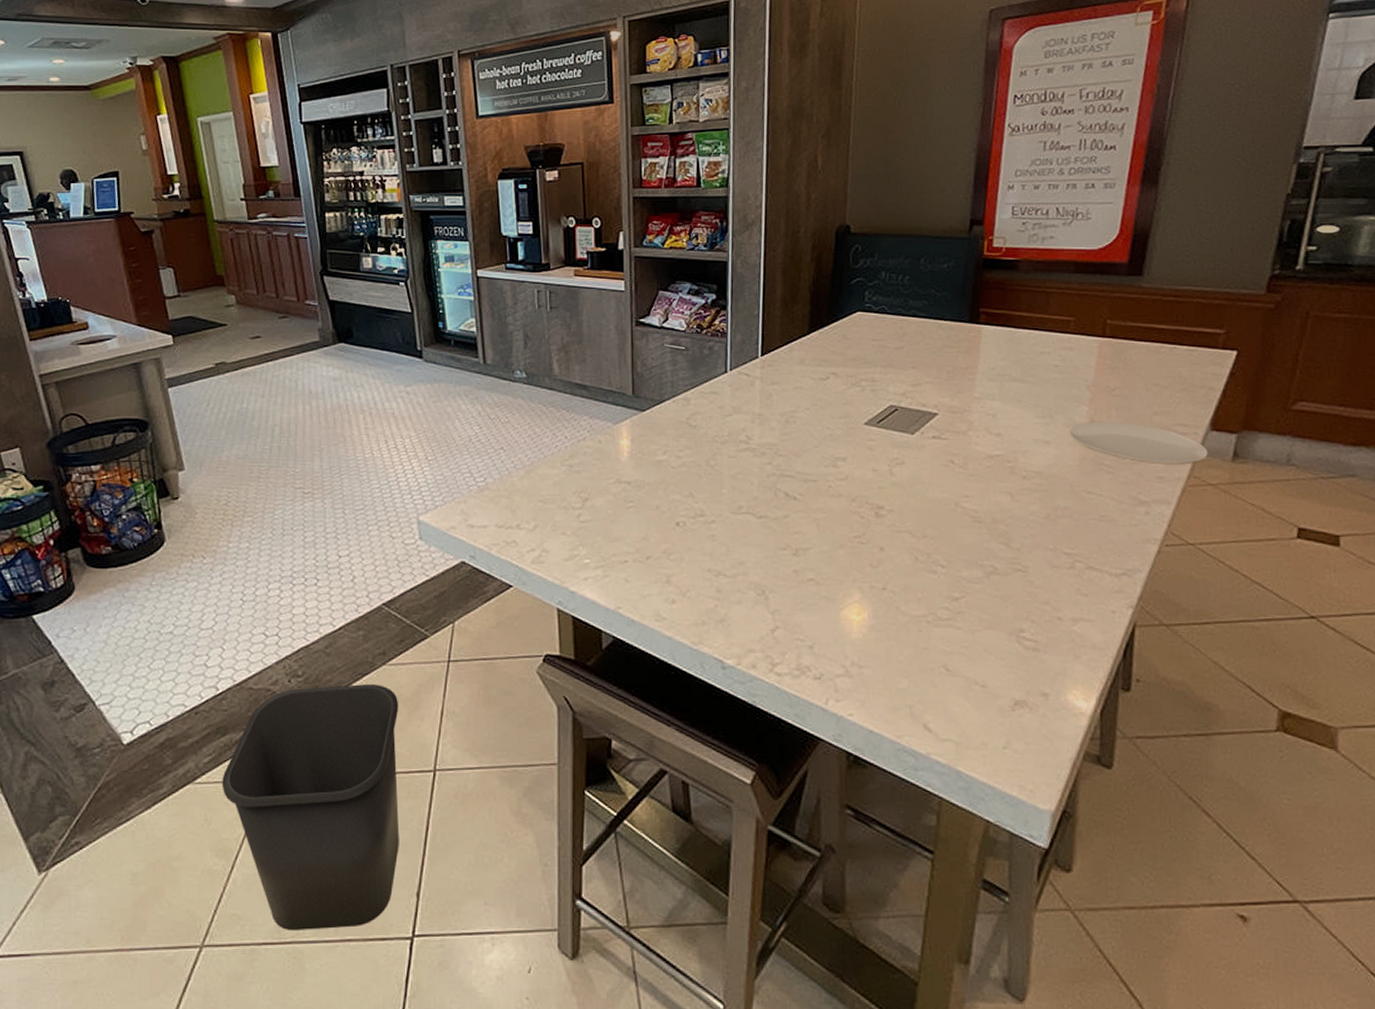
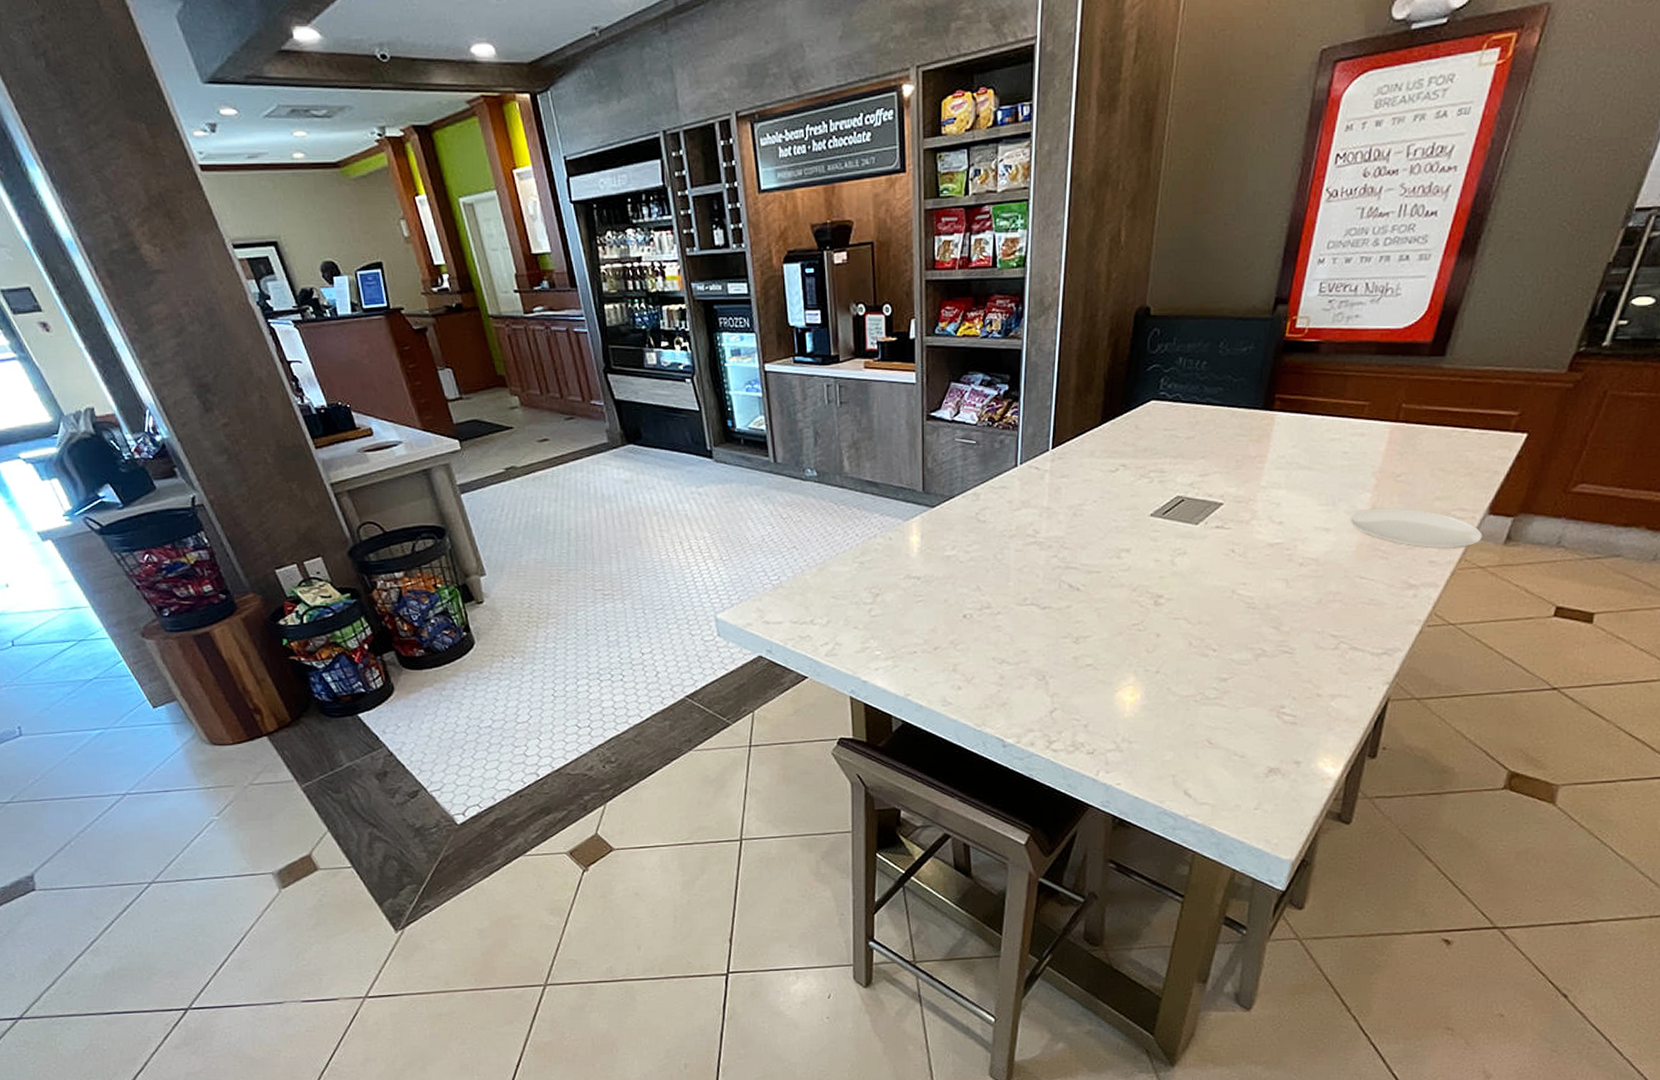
waste bin: present [221,684,400,930] -> none [549,768,712,971]

